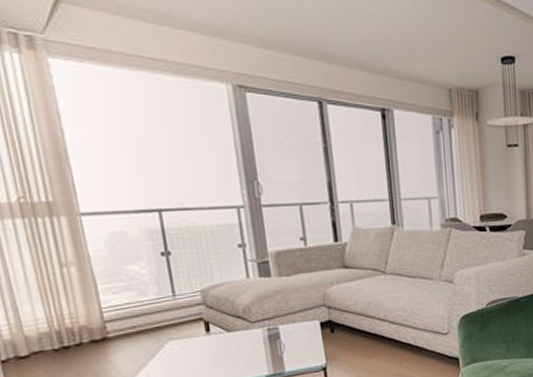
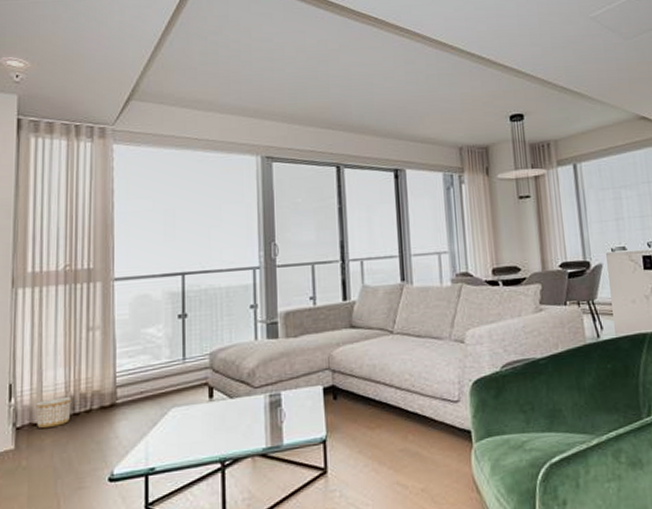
planter: none [18,332,60,362] -> present [36,397,72,429]

